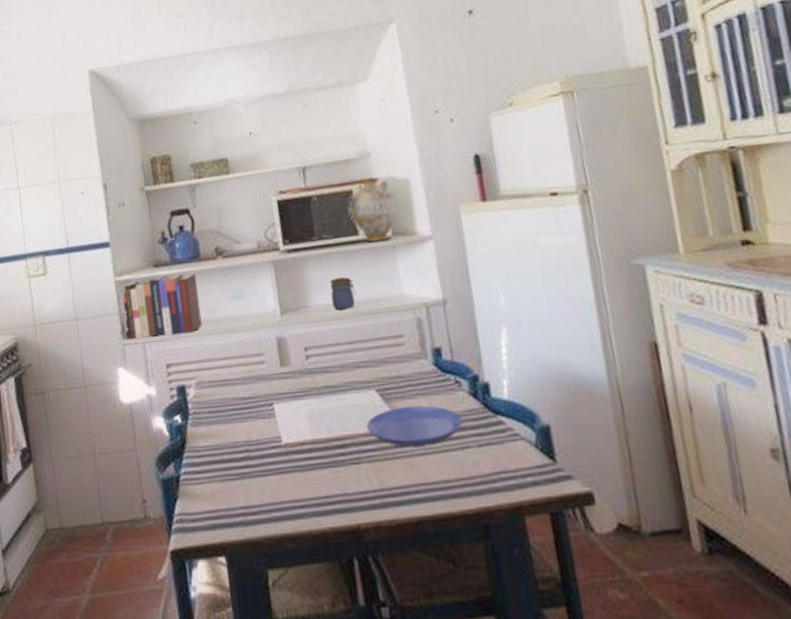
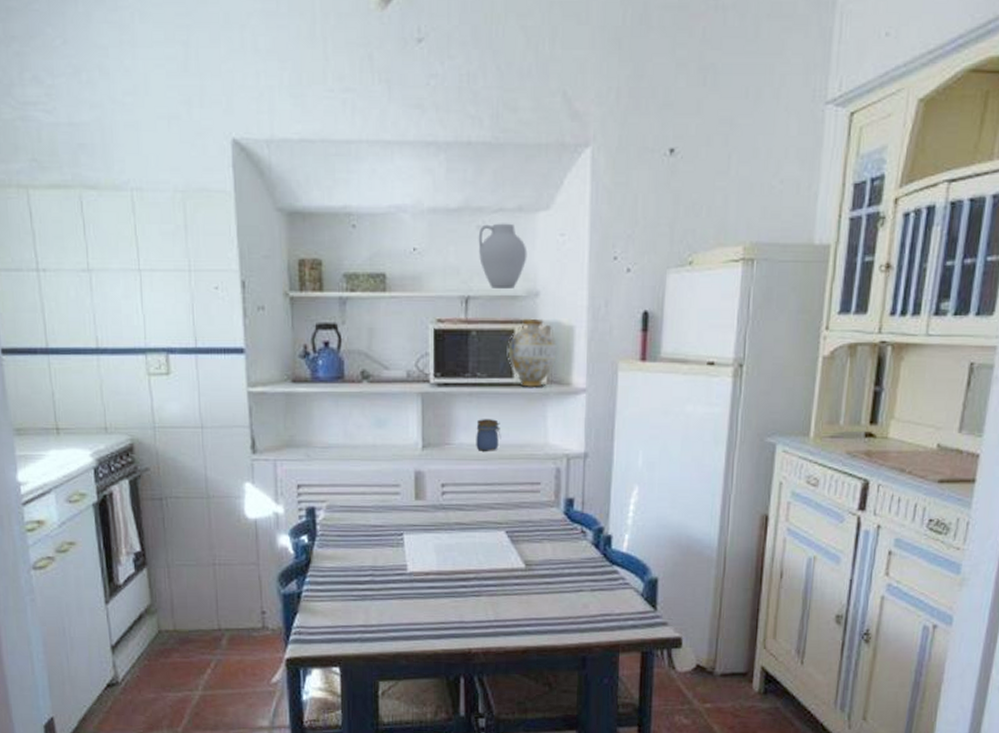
books: present [121,273,202,340] -> none [253,392,339,457]
jug: none [305,97,354,157] -> present [478,223,528,290]
plate: present [366,405,463,446] -> none [490,549,582,585]

